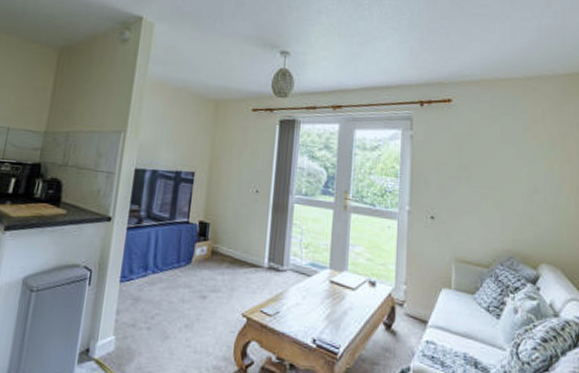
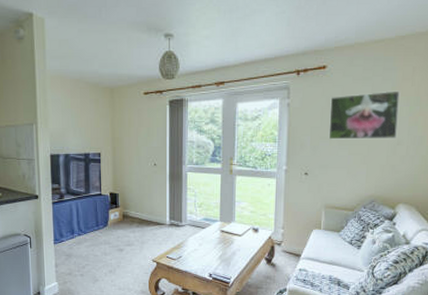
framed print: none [456,132,532,185] -> present [328,90,400,140]

